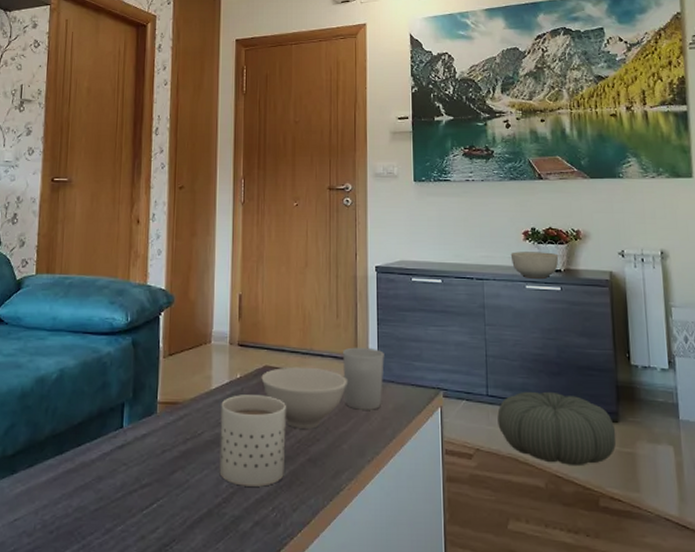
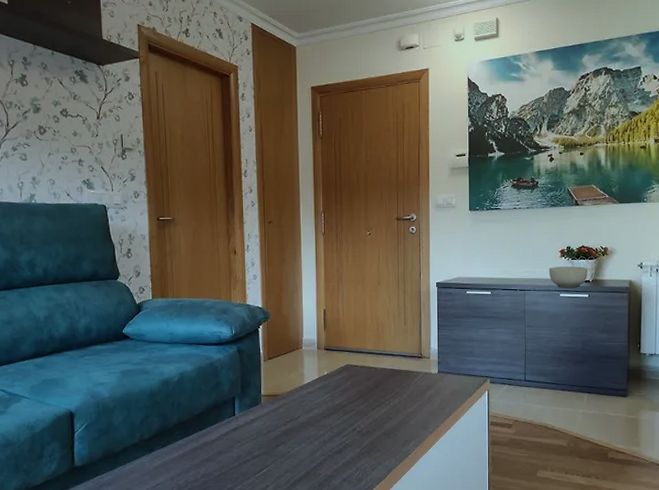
mug: present [219,395,286,487] -> none [312,387,365,454]
bowl: present [261,367,347,429] -> none [344,364,413,411]
candle holder: present [342,347,384,410] -> none [409,347,443,395]
pouf: present [497,391,616,465] -> none [532,375,625,429]

